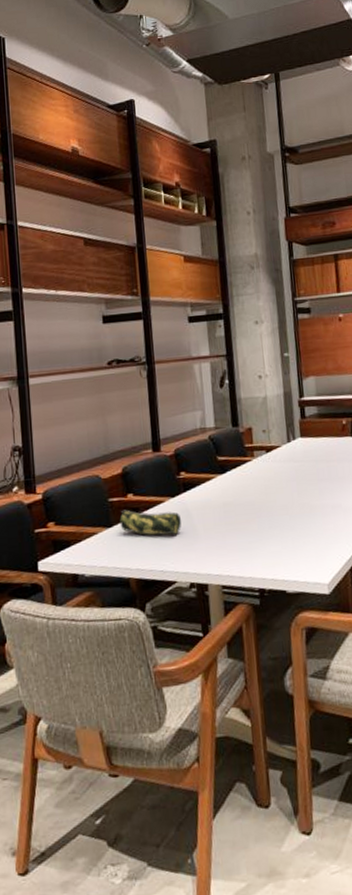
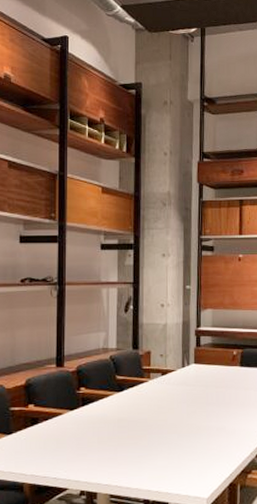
pencil case: present [119,509,182,536] -> none [19,419,78,446]

